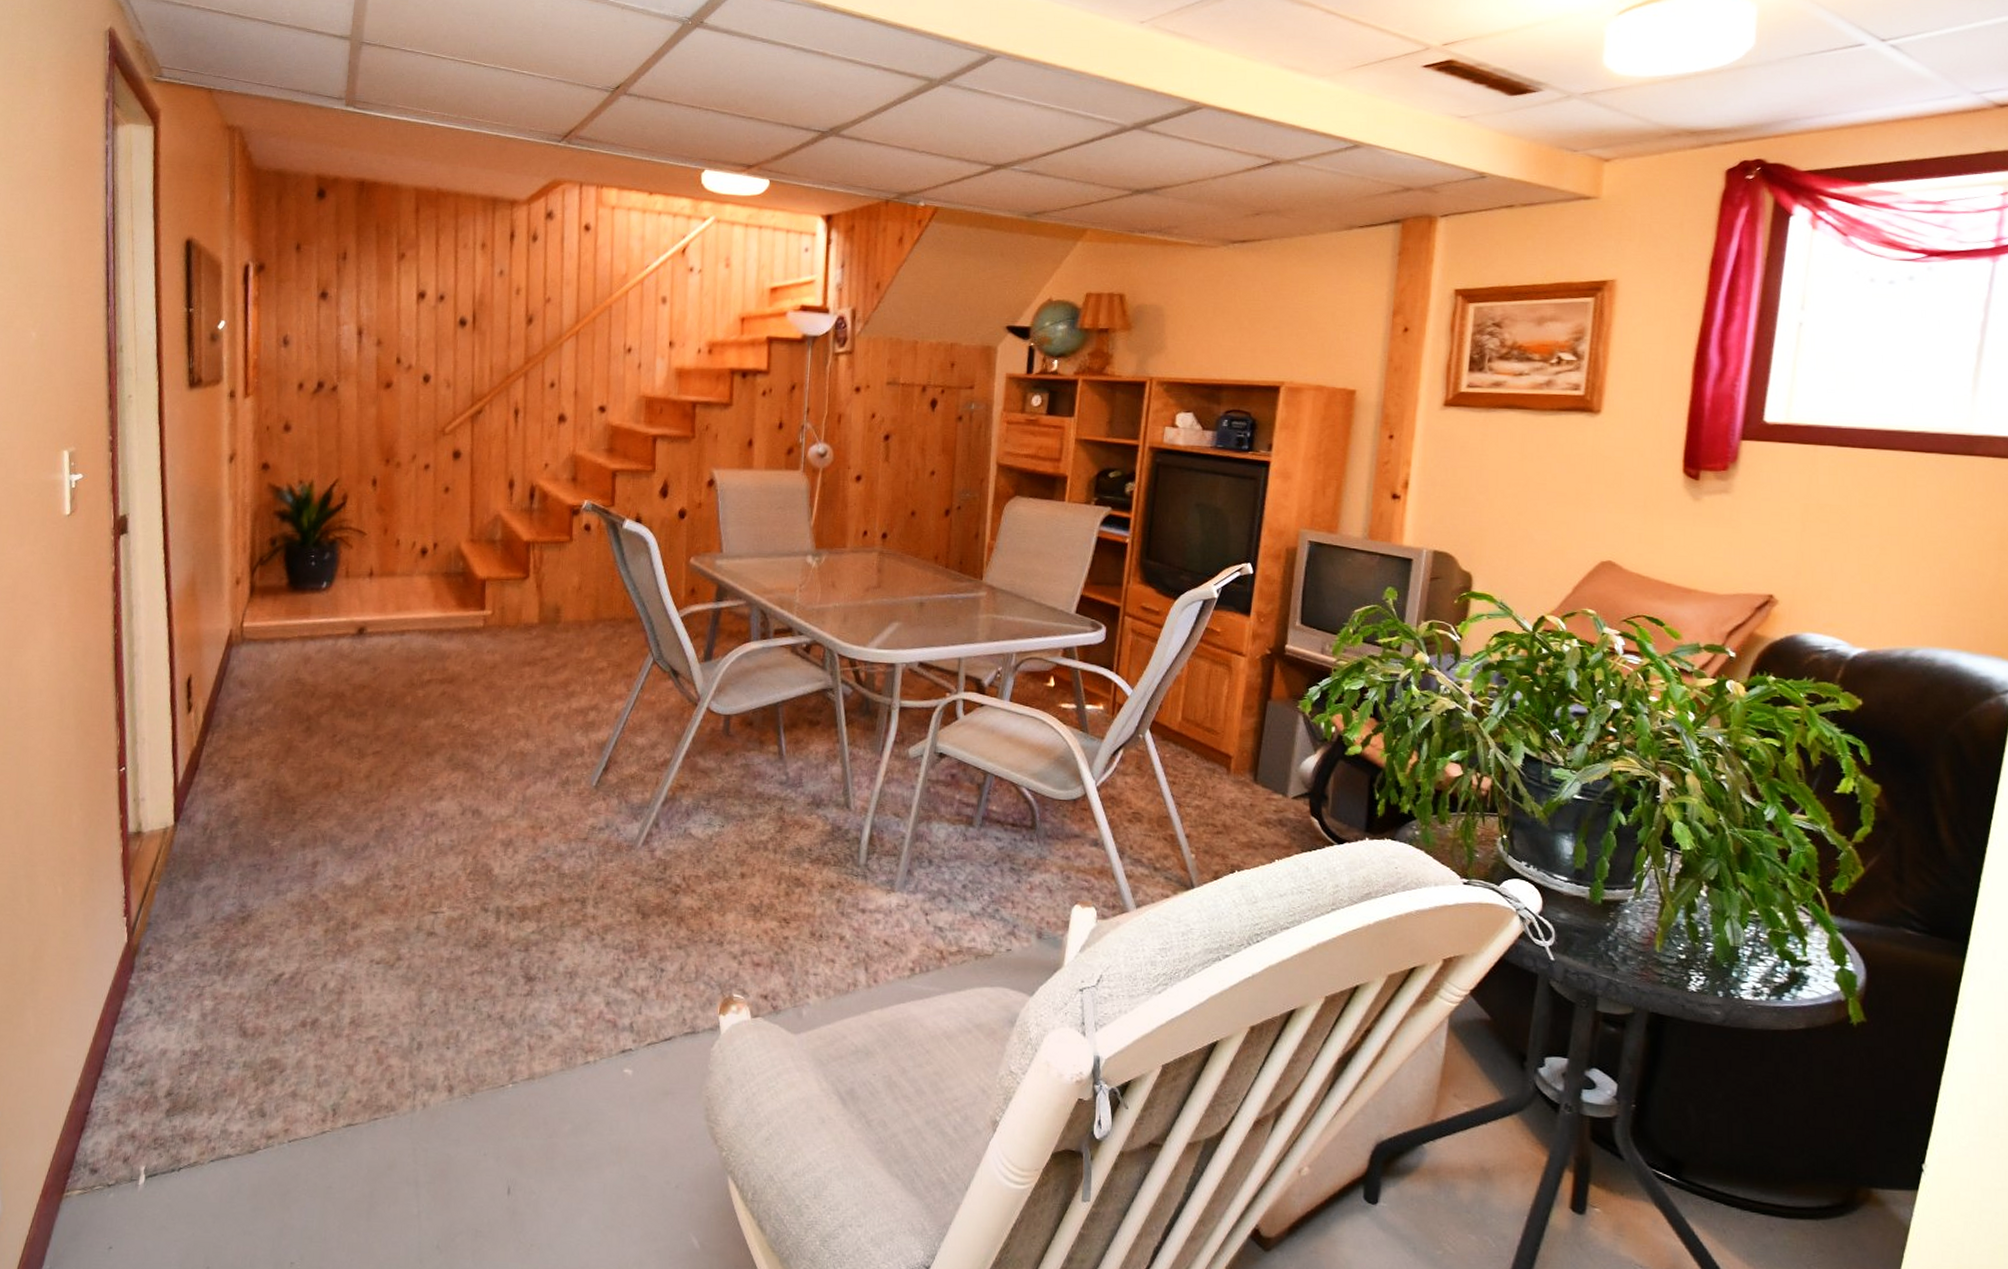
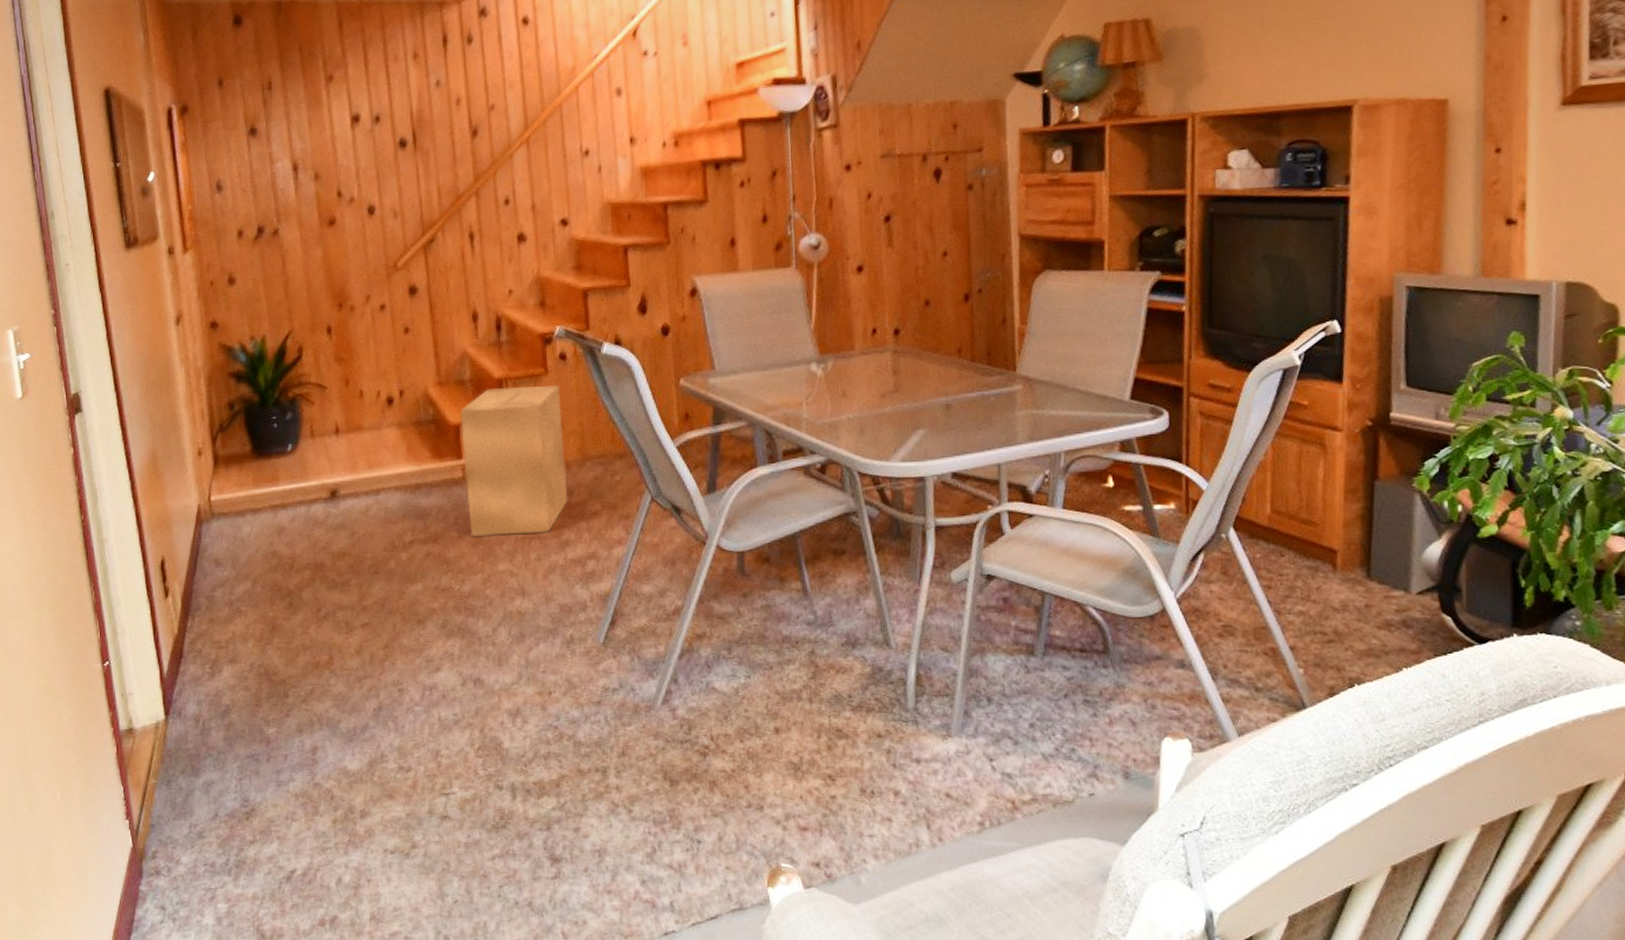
cardboard box: none [485,550,582,684] -> present [460,385,568,537]

